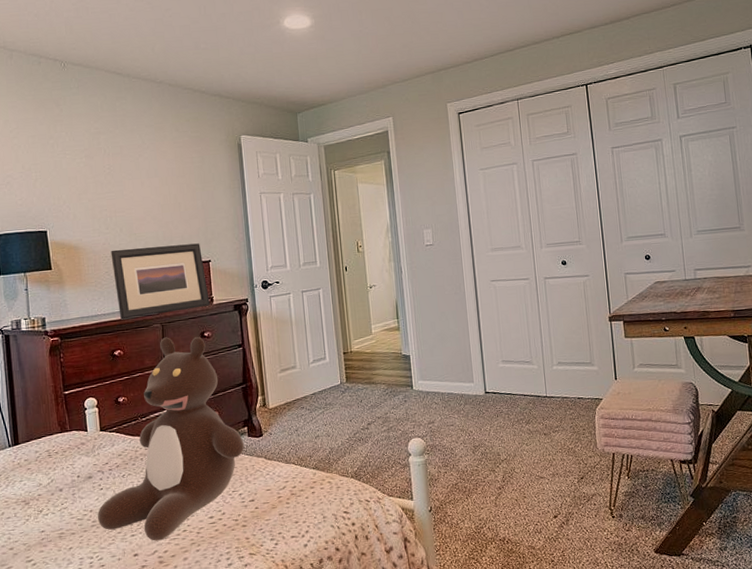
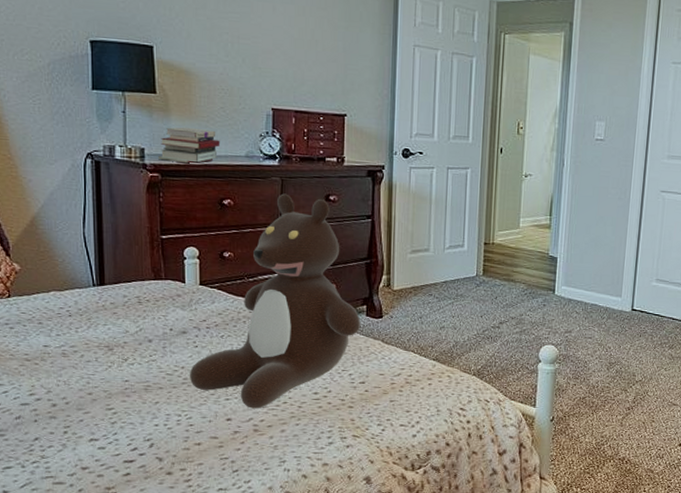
books: none [57,292,108,326] -> present [158,127,220,164]
picture frame: present [110,243,210,320] -> none [229,82,340,167]

